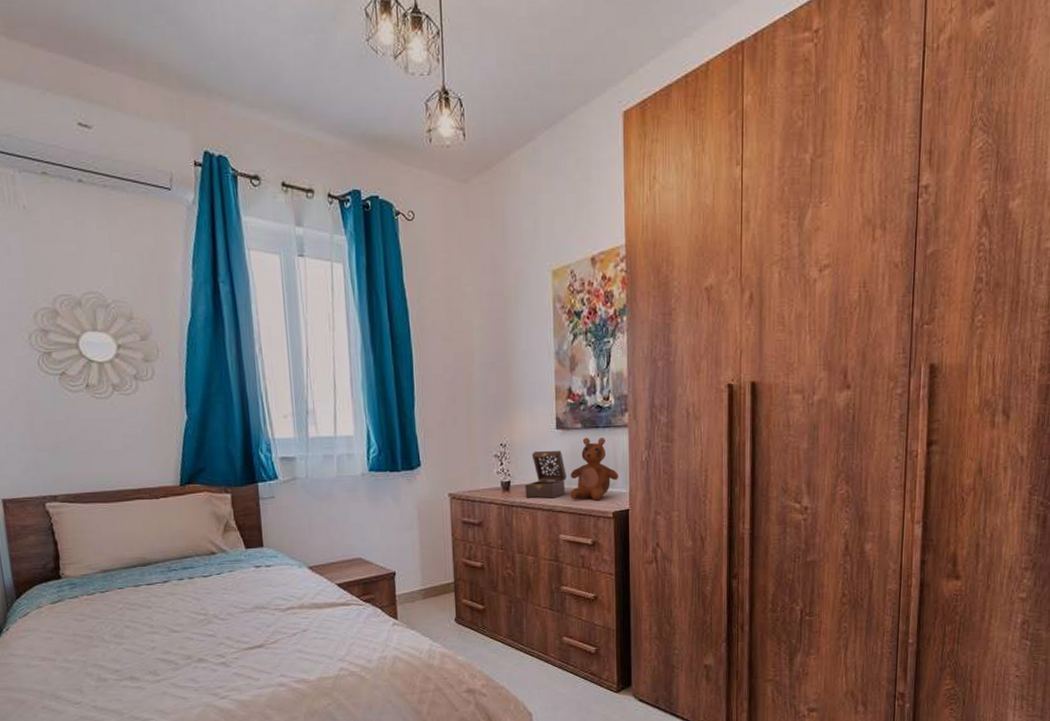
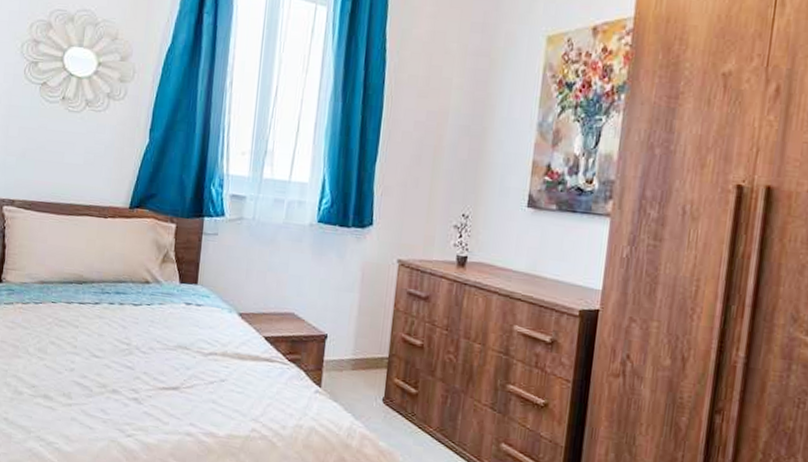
jewelry box: present [525,450,567,499] -> none [481,227,532,284]
teddy bear: present [569,437,618,501] -> none [532,221,592,294]

